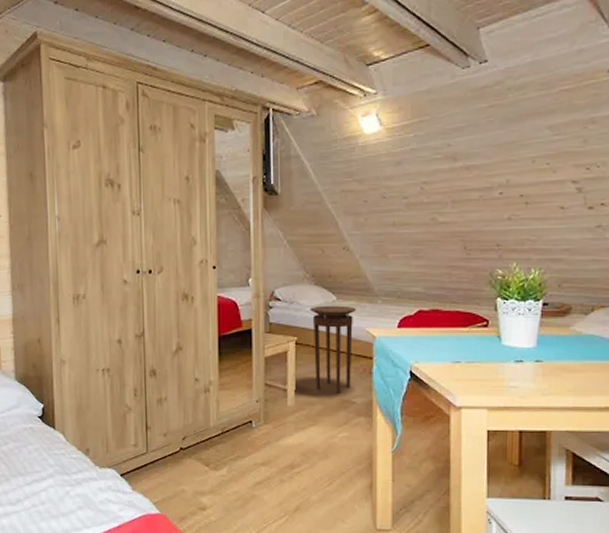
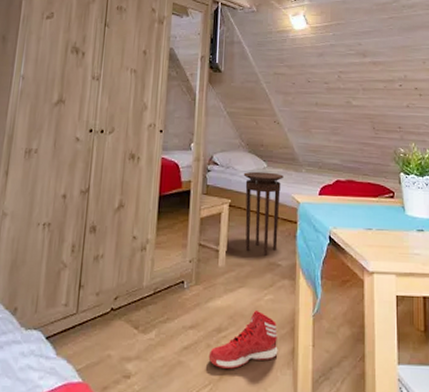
sneaker: none [282,447,355,502] -> present [208,309,278,369]

